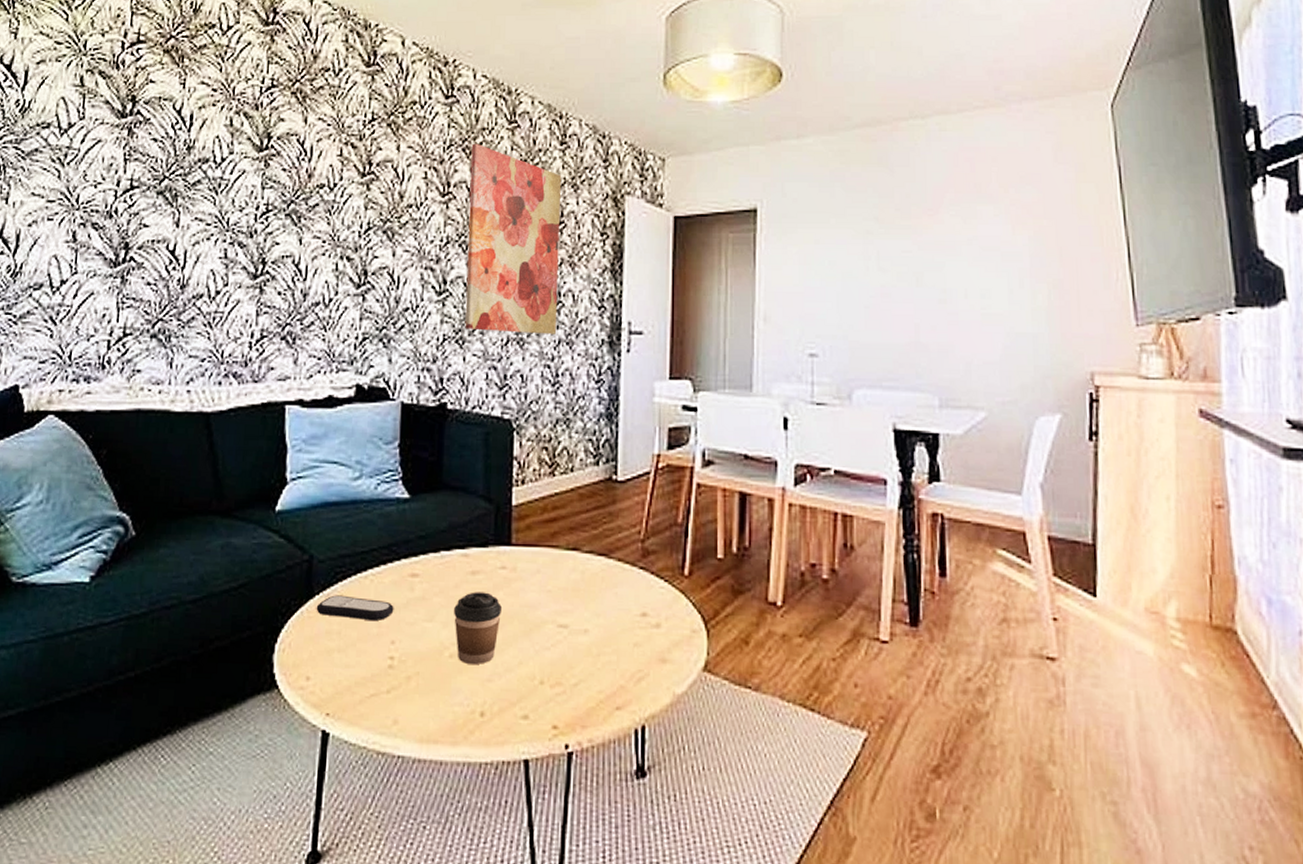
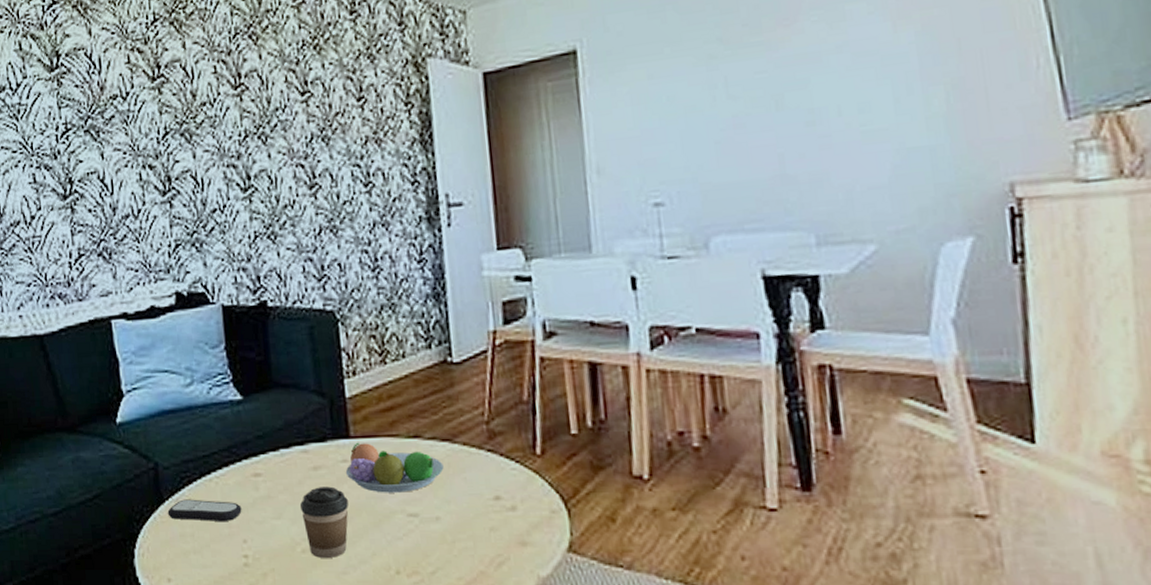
wall art: present [465,143,561,334] -> none [257,27,371,223]
fruit bowl: none [502,550,597,603] -> present [345,442,444,493]

